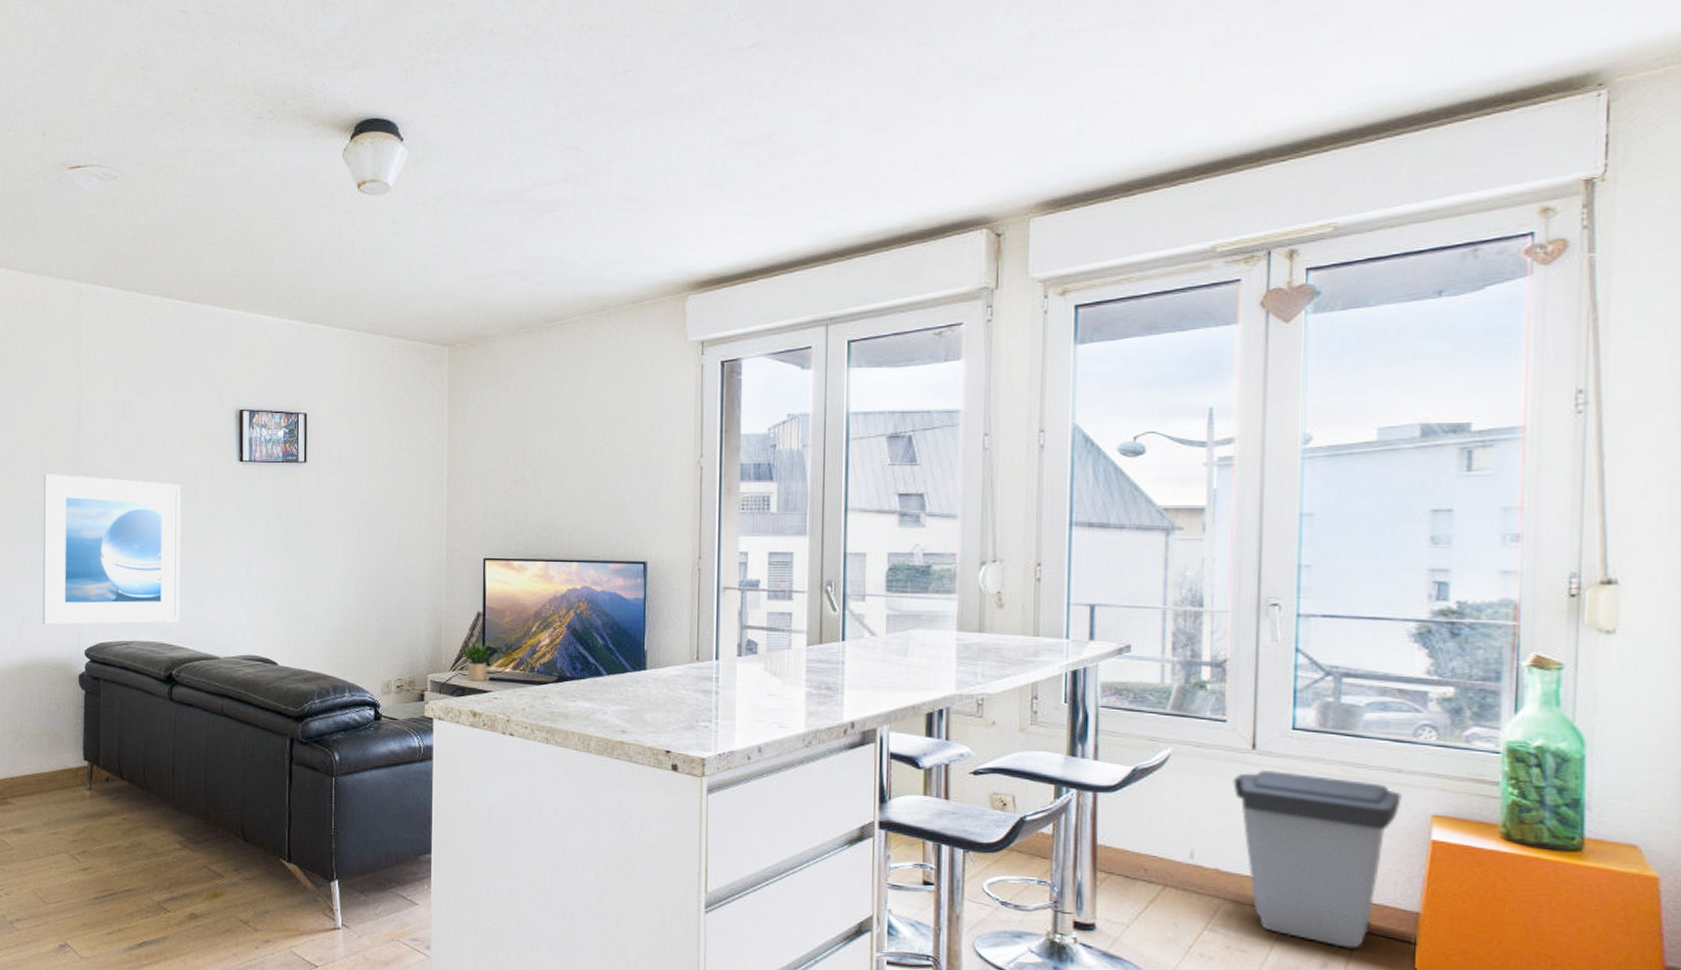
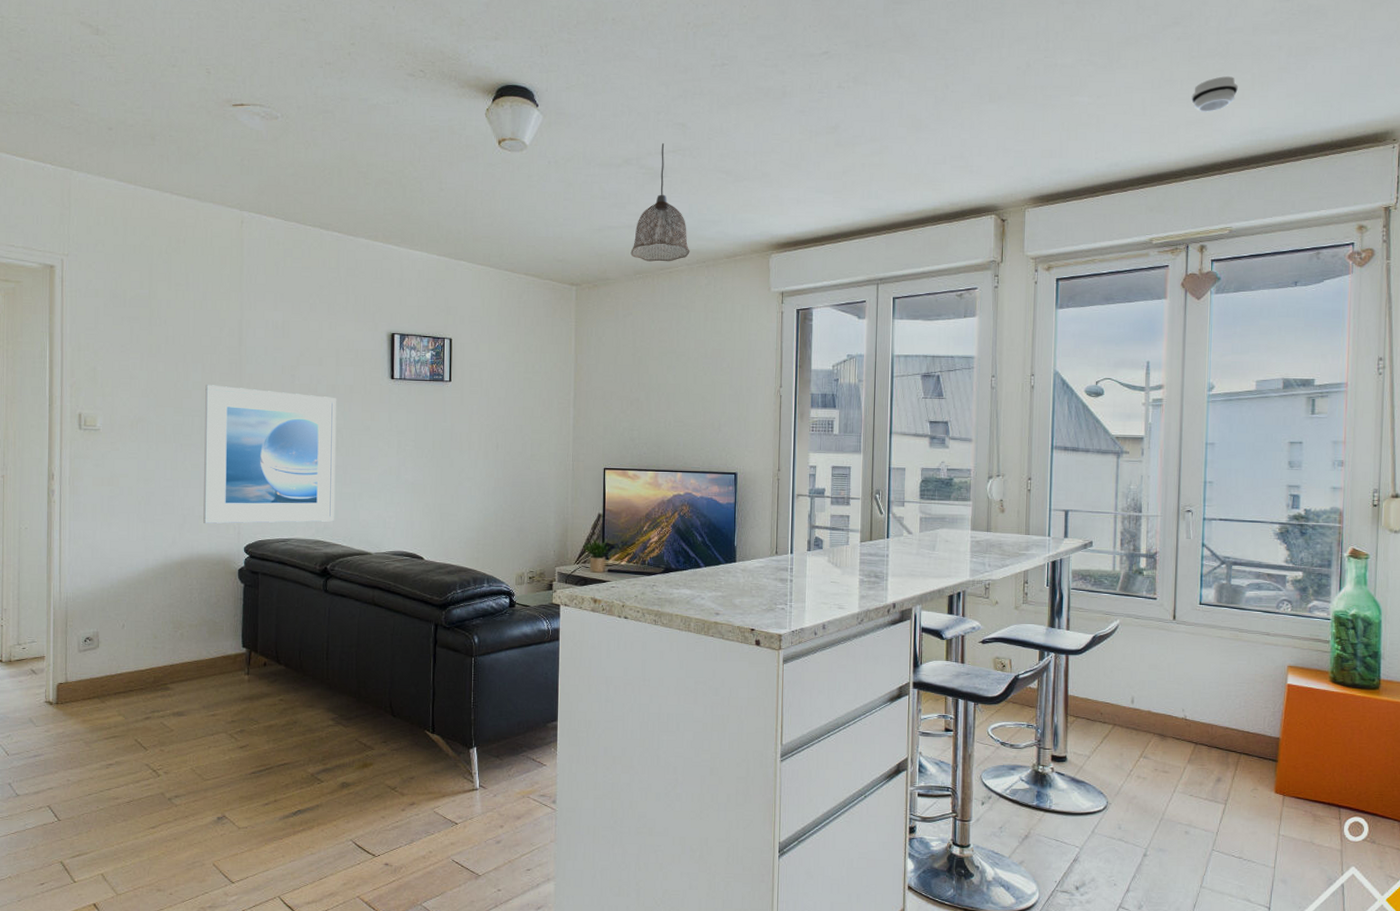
pendant lamp: none [513,172,586,313] -> present [630,143,690,262]
trash can: present [1233,769,1402,949] -> none [1160,634,1269,766]
smoke detector: none [1273,20,1345,72] -> present [1191,76,1238,112]

